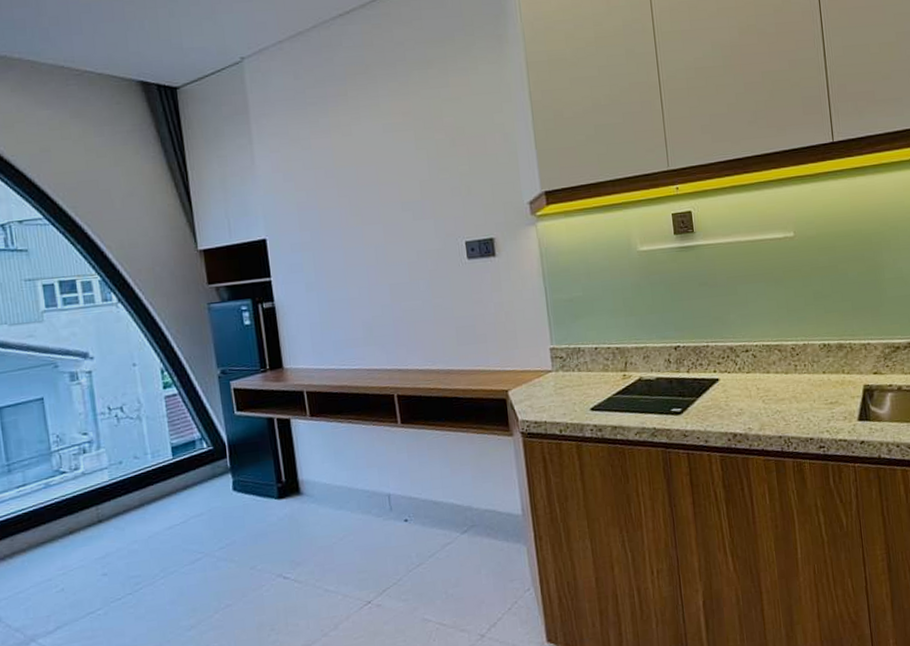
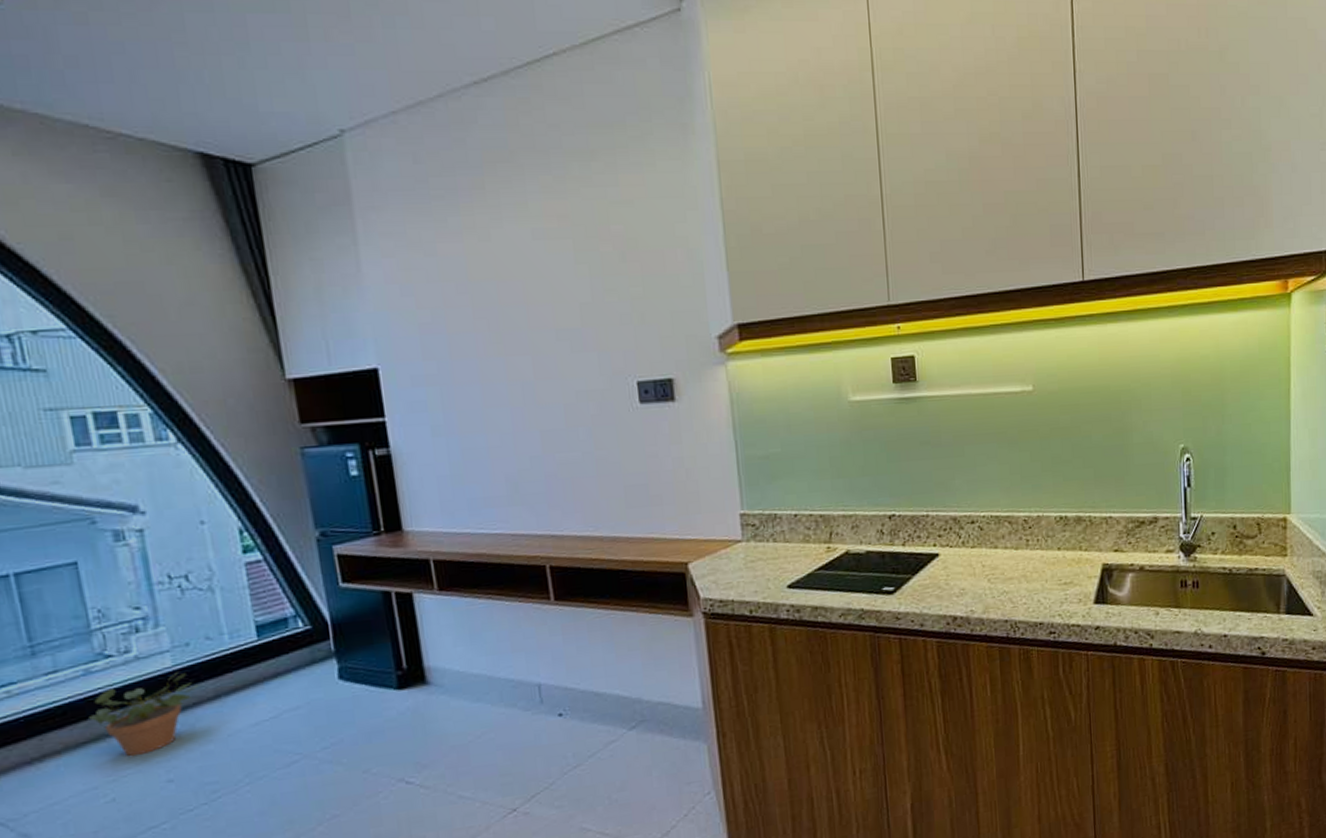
potted plant: none [47,485,130,554] -> present [89,672,201,757]

